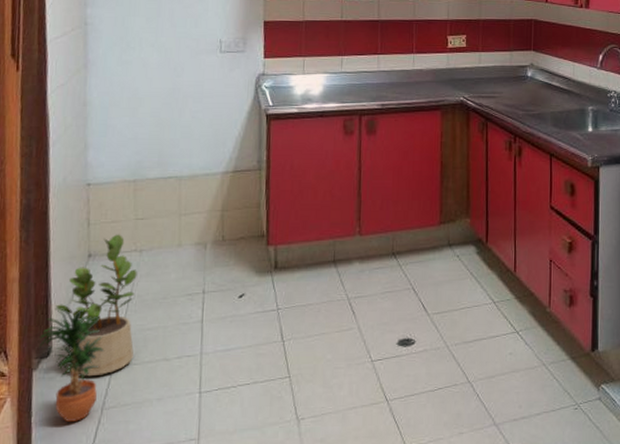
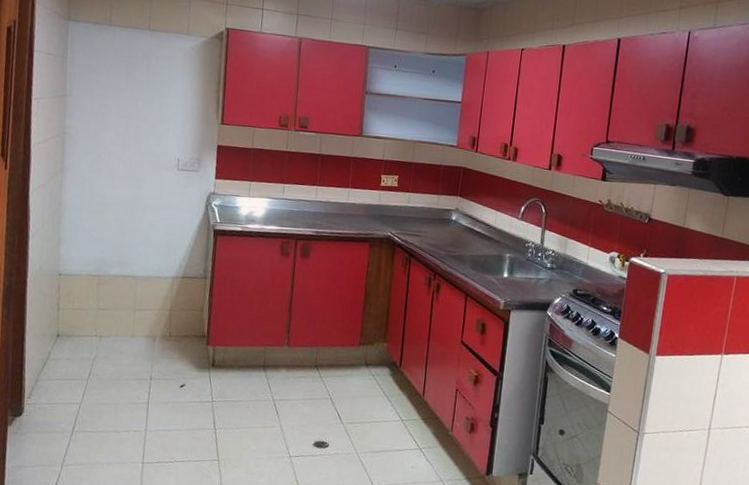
potted plant: present [39,307,104,422] -> none [14,375,66,472]
potted plant: present [55,234,137,377] -> none [28,320,97,437]

